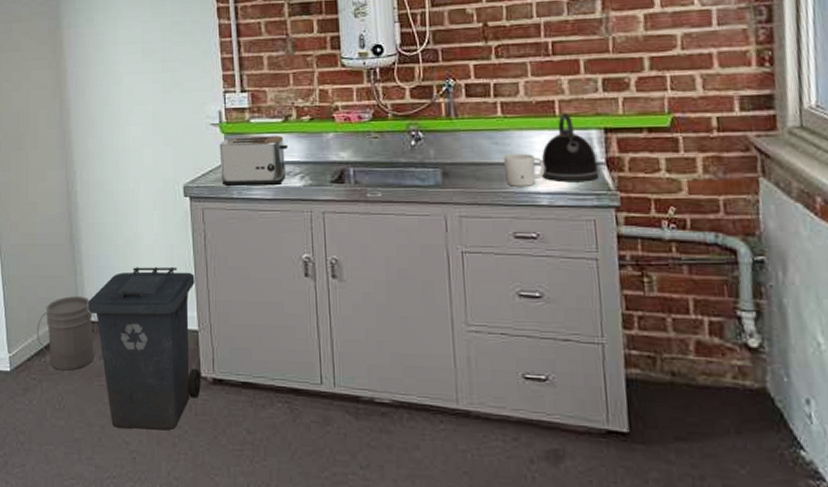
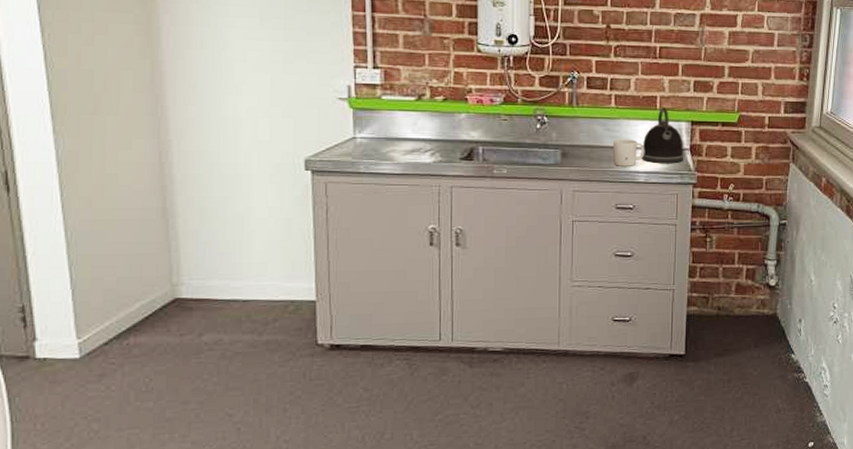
bucket: present [37,296,97,371] -> none [117,274,196,352]
recycling bin: present [88,266,201,431] -> none [185,239,317,402]
toaster: present [219,135,289,187] -> none [346,112,420,162]

